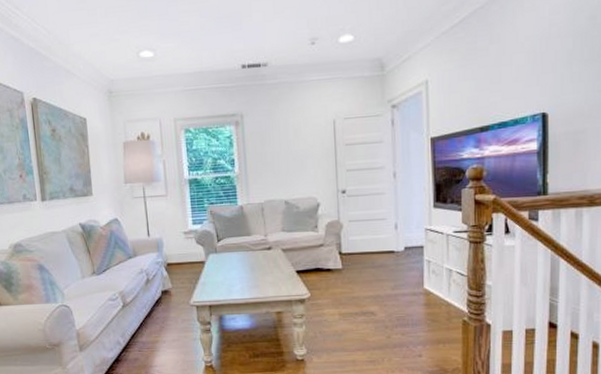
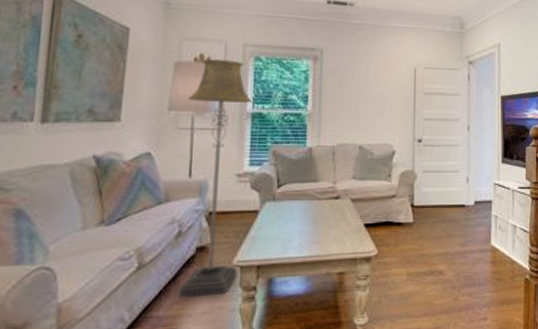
floor lamp: none [137,135,195,328] -> present [178,59,253,297]

